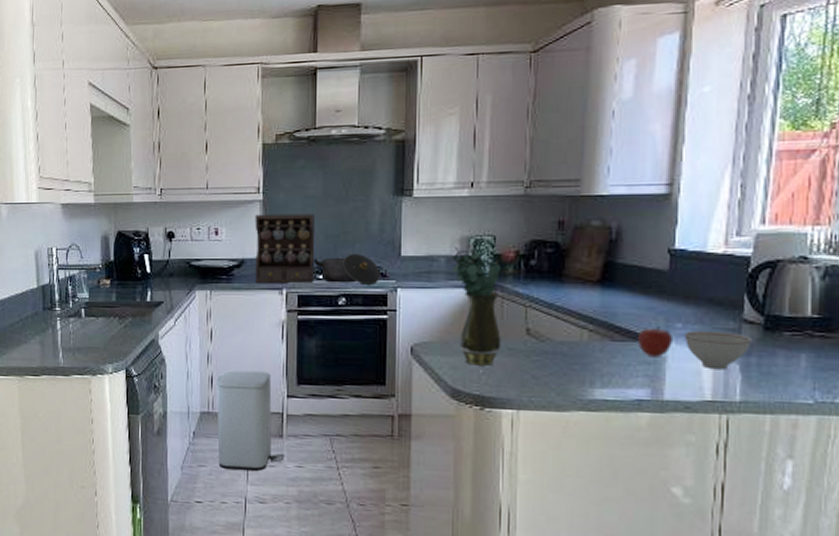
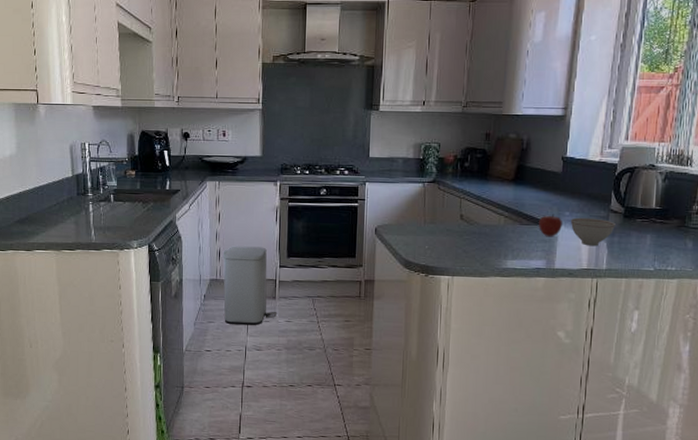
spice rack: present [255,214,315,284] -> none [255,121,303,178]
cooking pot: present [313,254,380,285] -> none [302,155,353,179]
vase: present [453,246,502,366] -> none [408,151,444,243]

